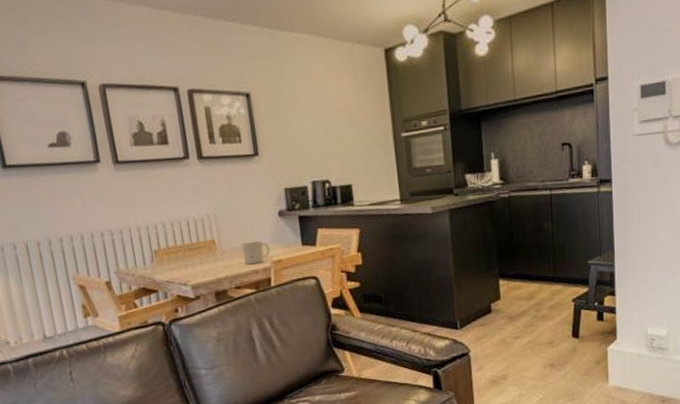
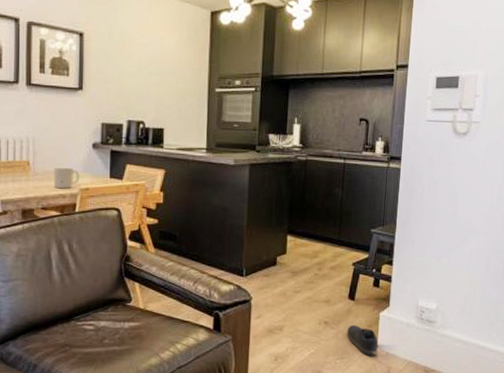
shoe: none [574,363,610,393] -> present [346,324,379,356]

